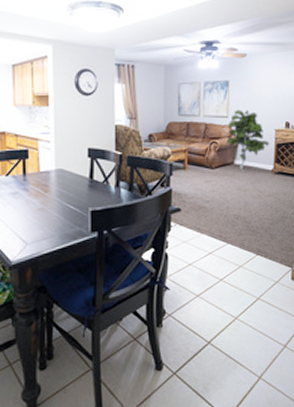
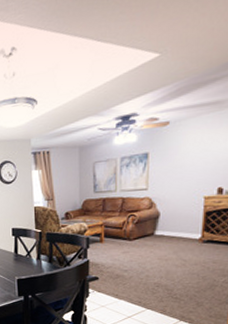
indoor plant: present [227,109,270,169] -> none [146,180,197,240]

